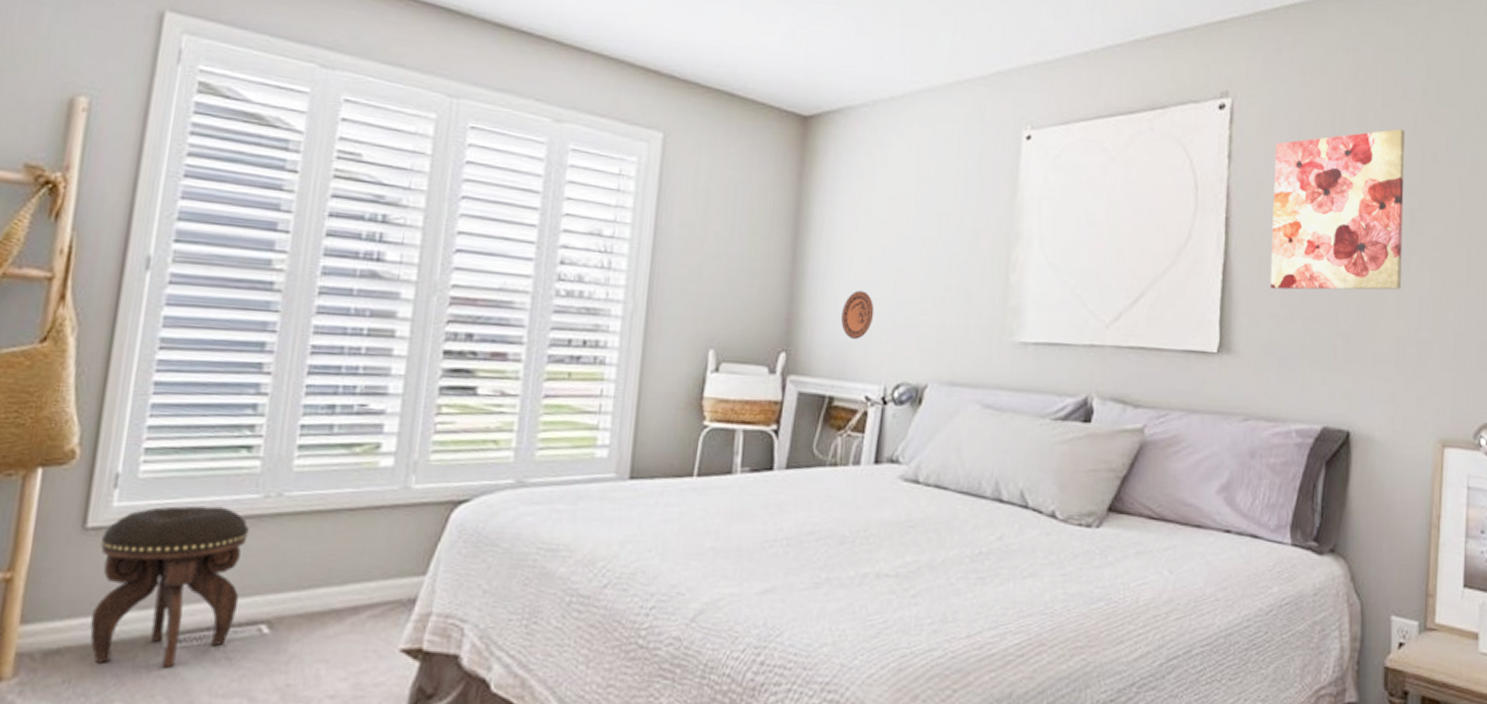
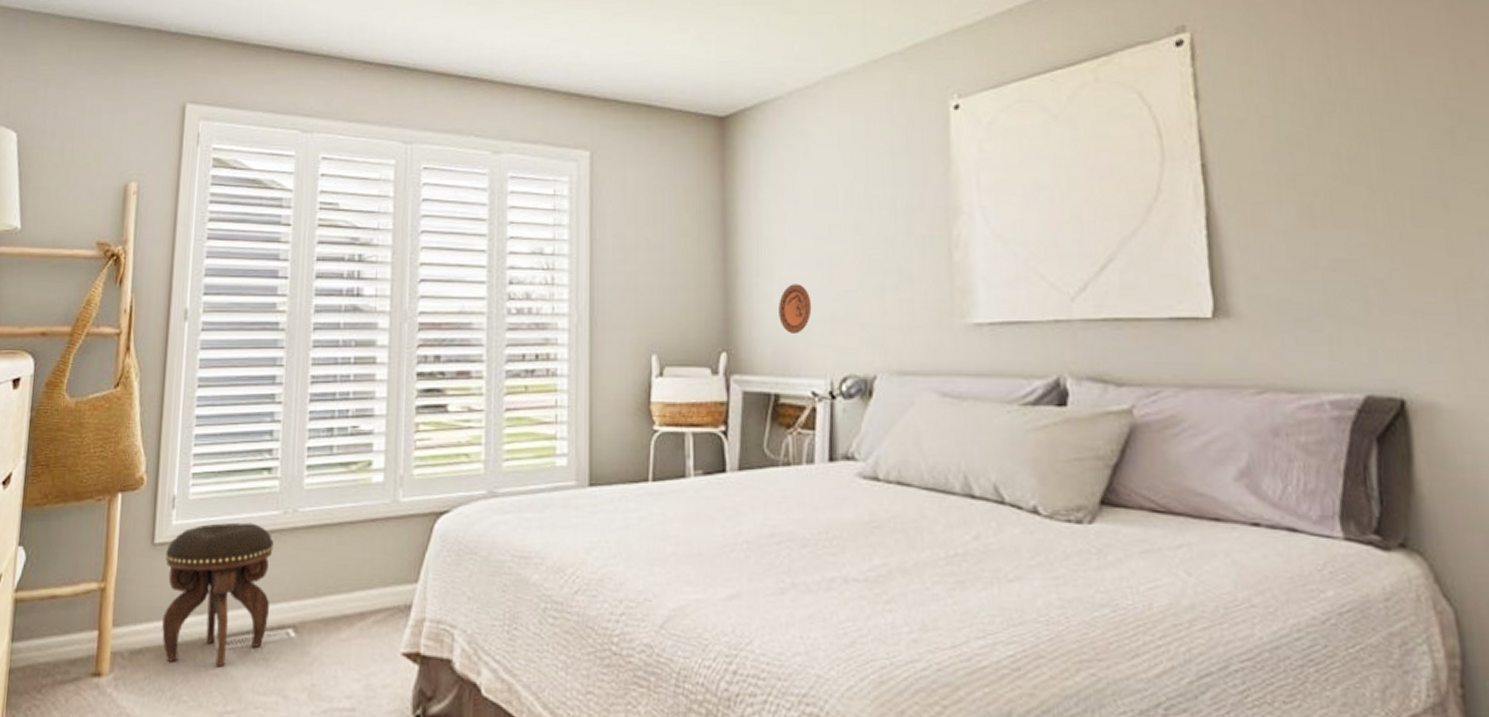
wall art: present [1270,128,1405,290] -> none [1254,35,1450,240]

